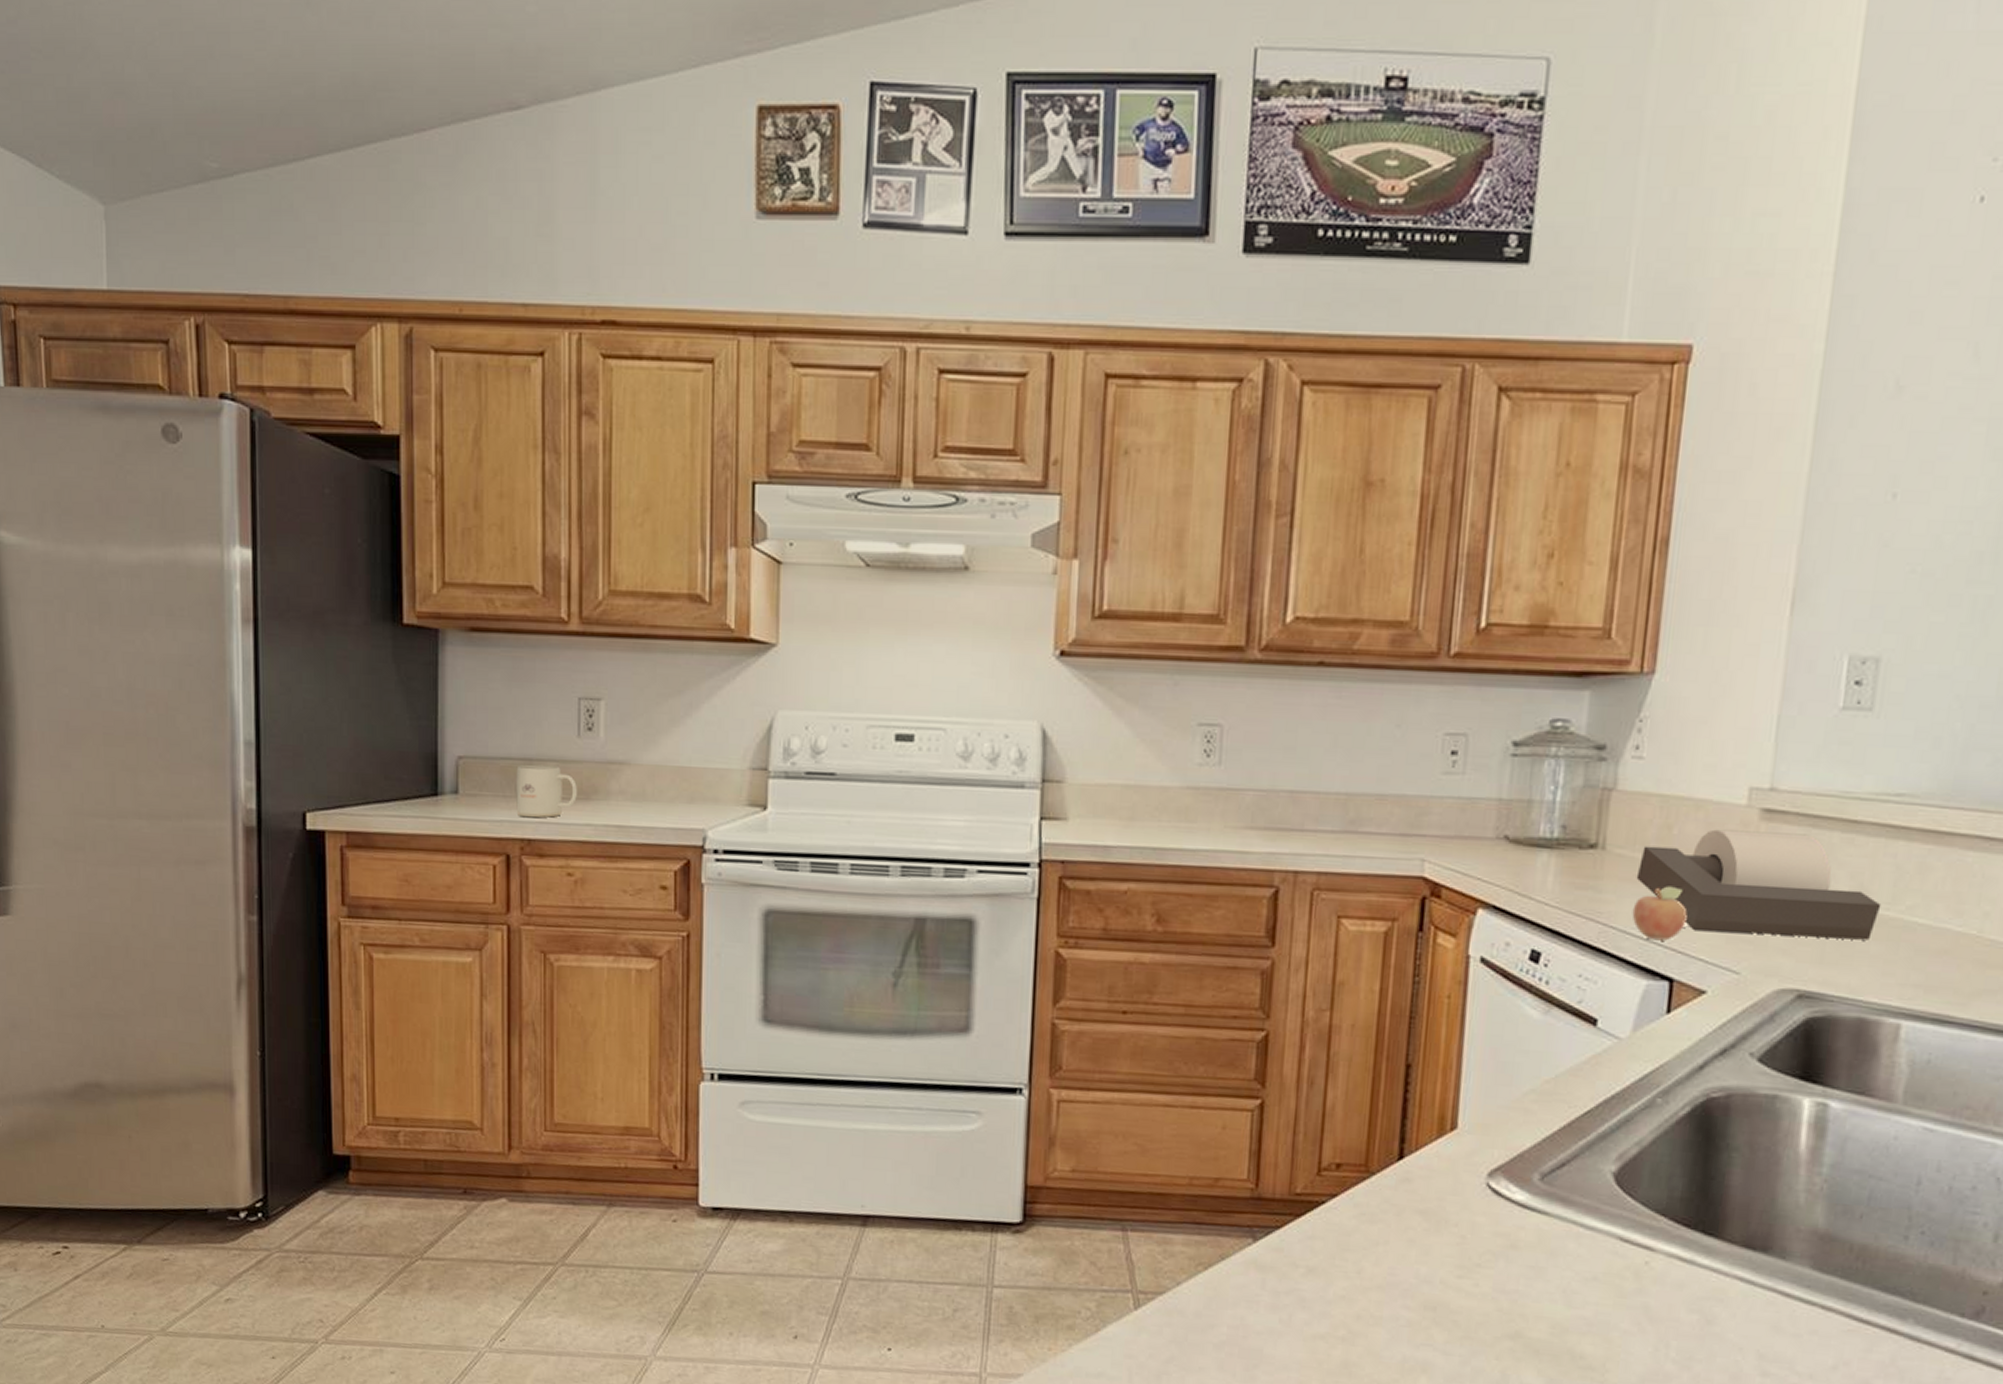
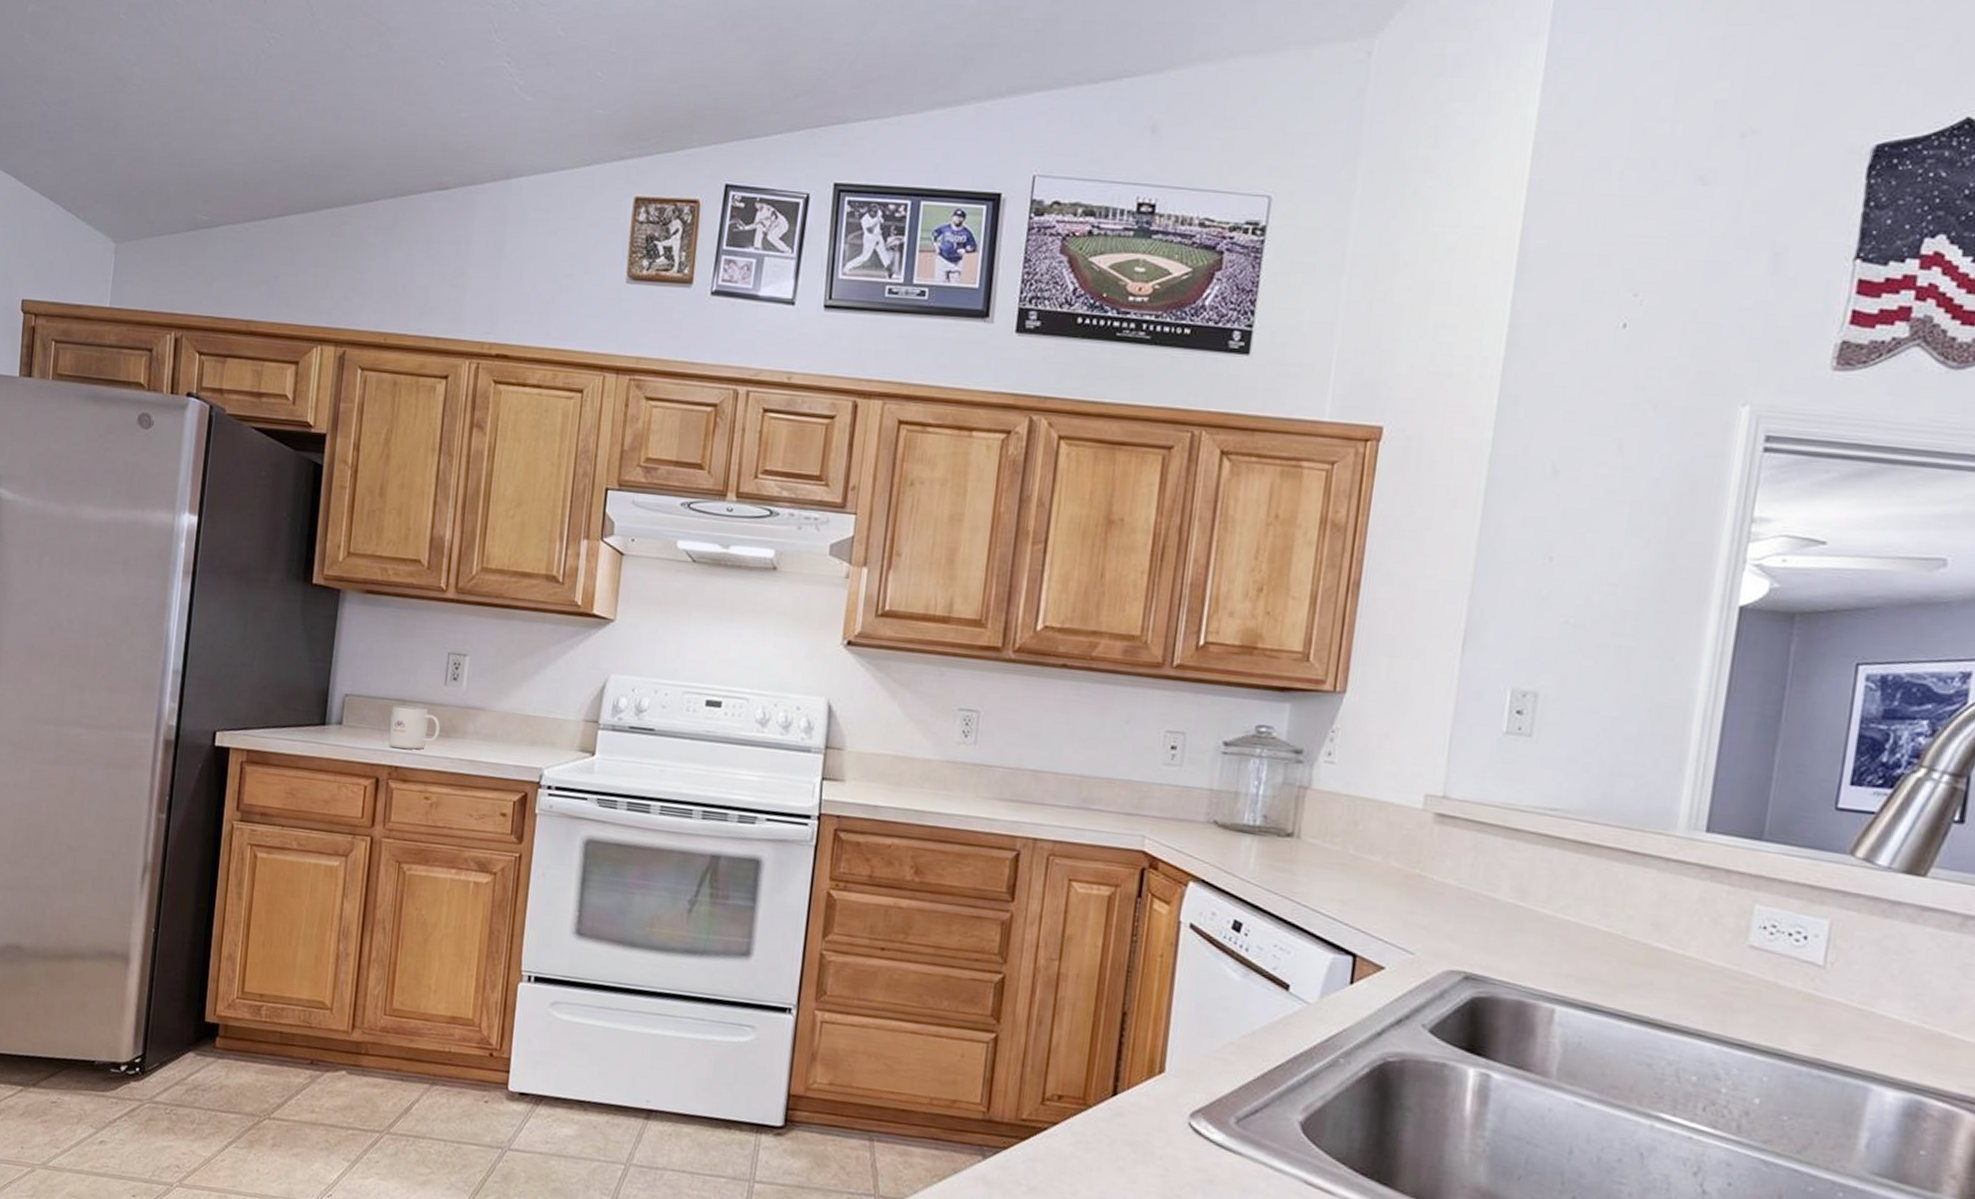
fruit: present [1632,886,1687,941] -> none [1322,873,1370,921]
paper towel holder: present [1636,829,1882,940] -> none [1326,828,1539,933]

